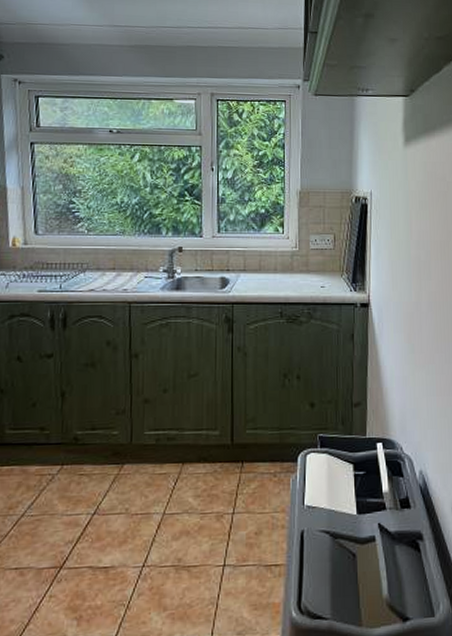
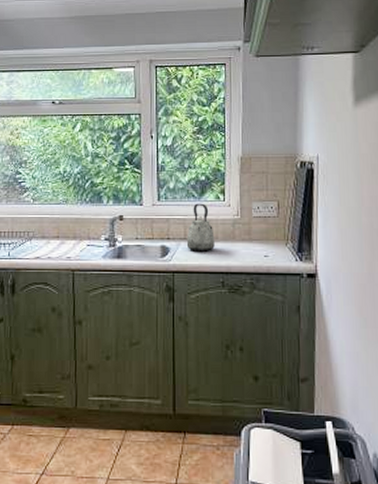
kettle: none [246,235,274,283] -> present [186,203,215,252]

